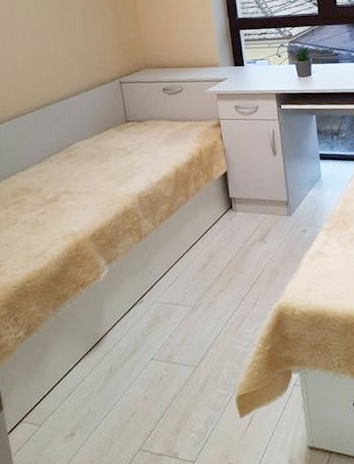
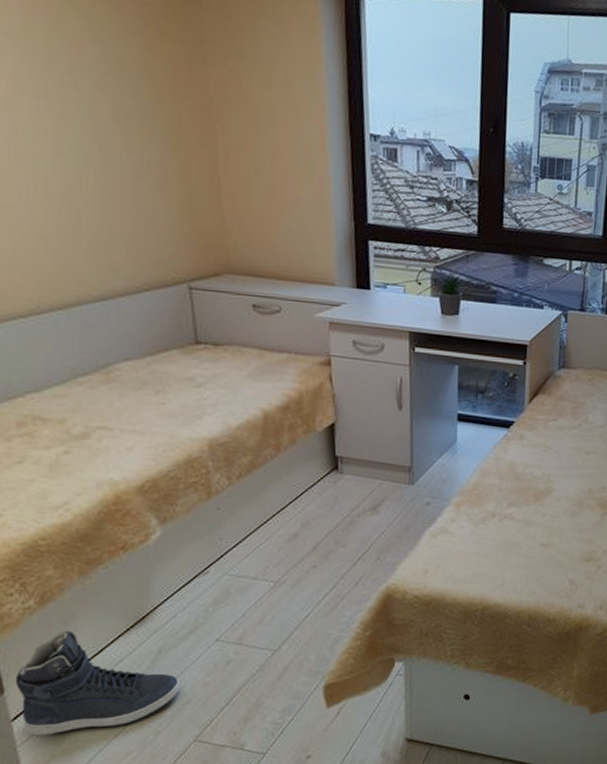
sneaker: none [10,355,127,448] -> present [15,630,180,737]

